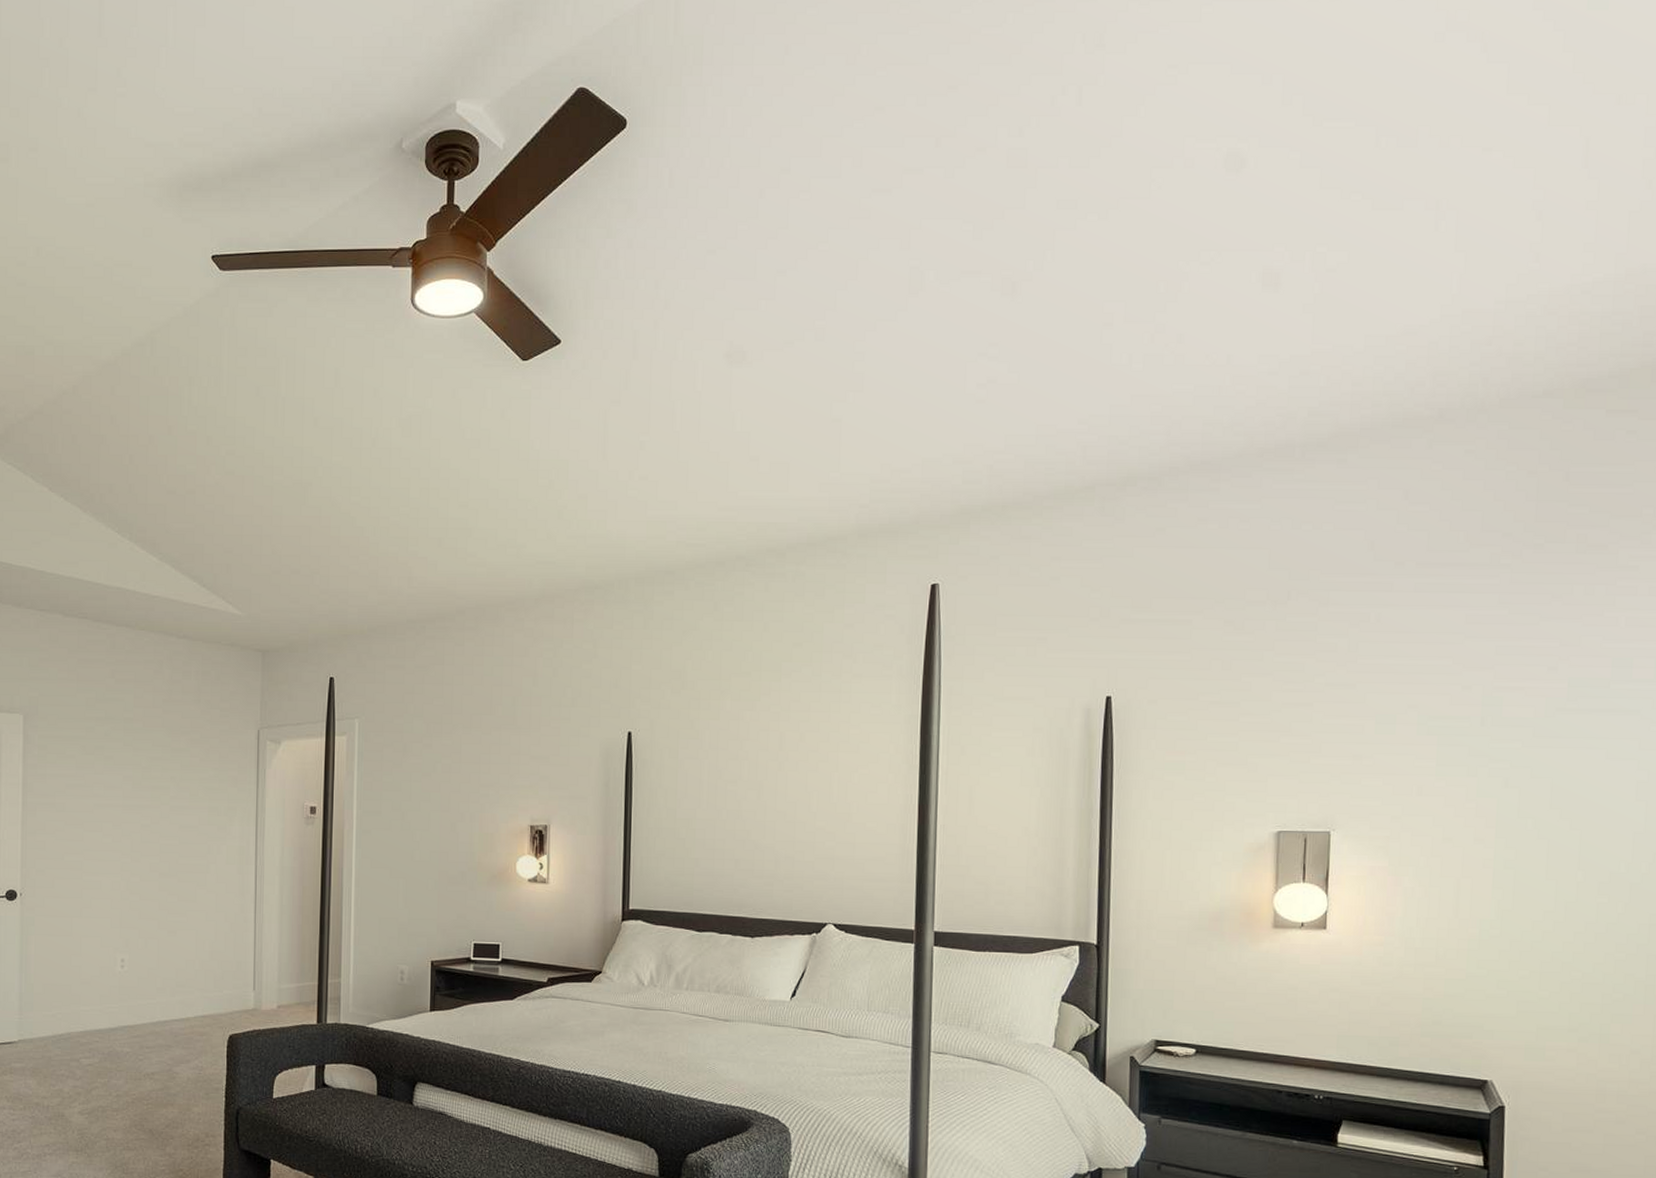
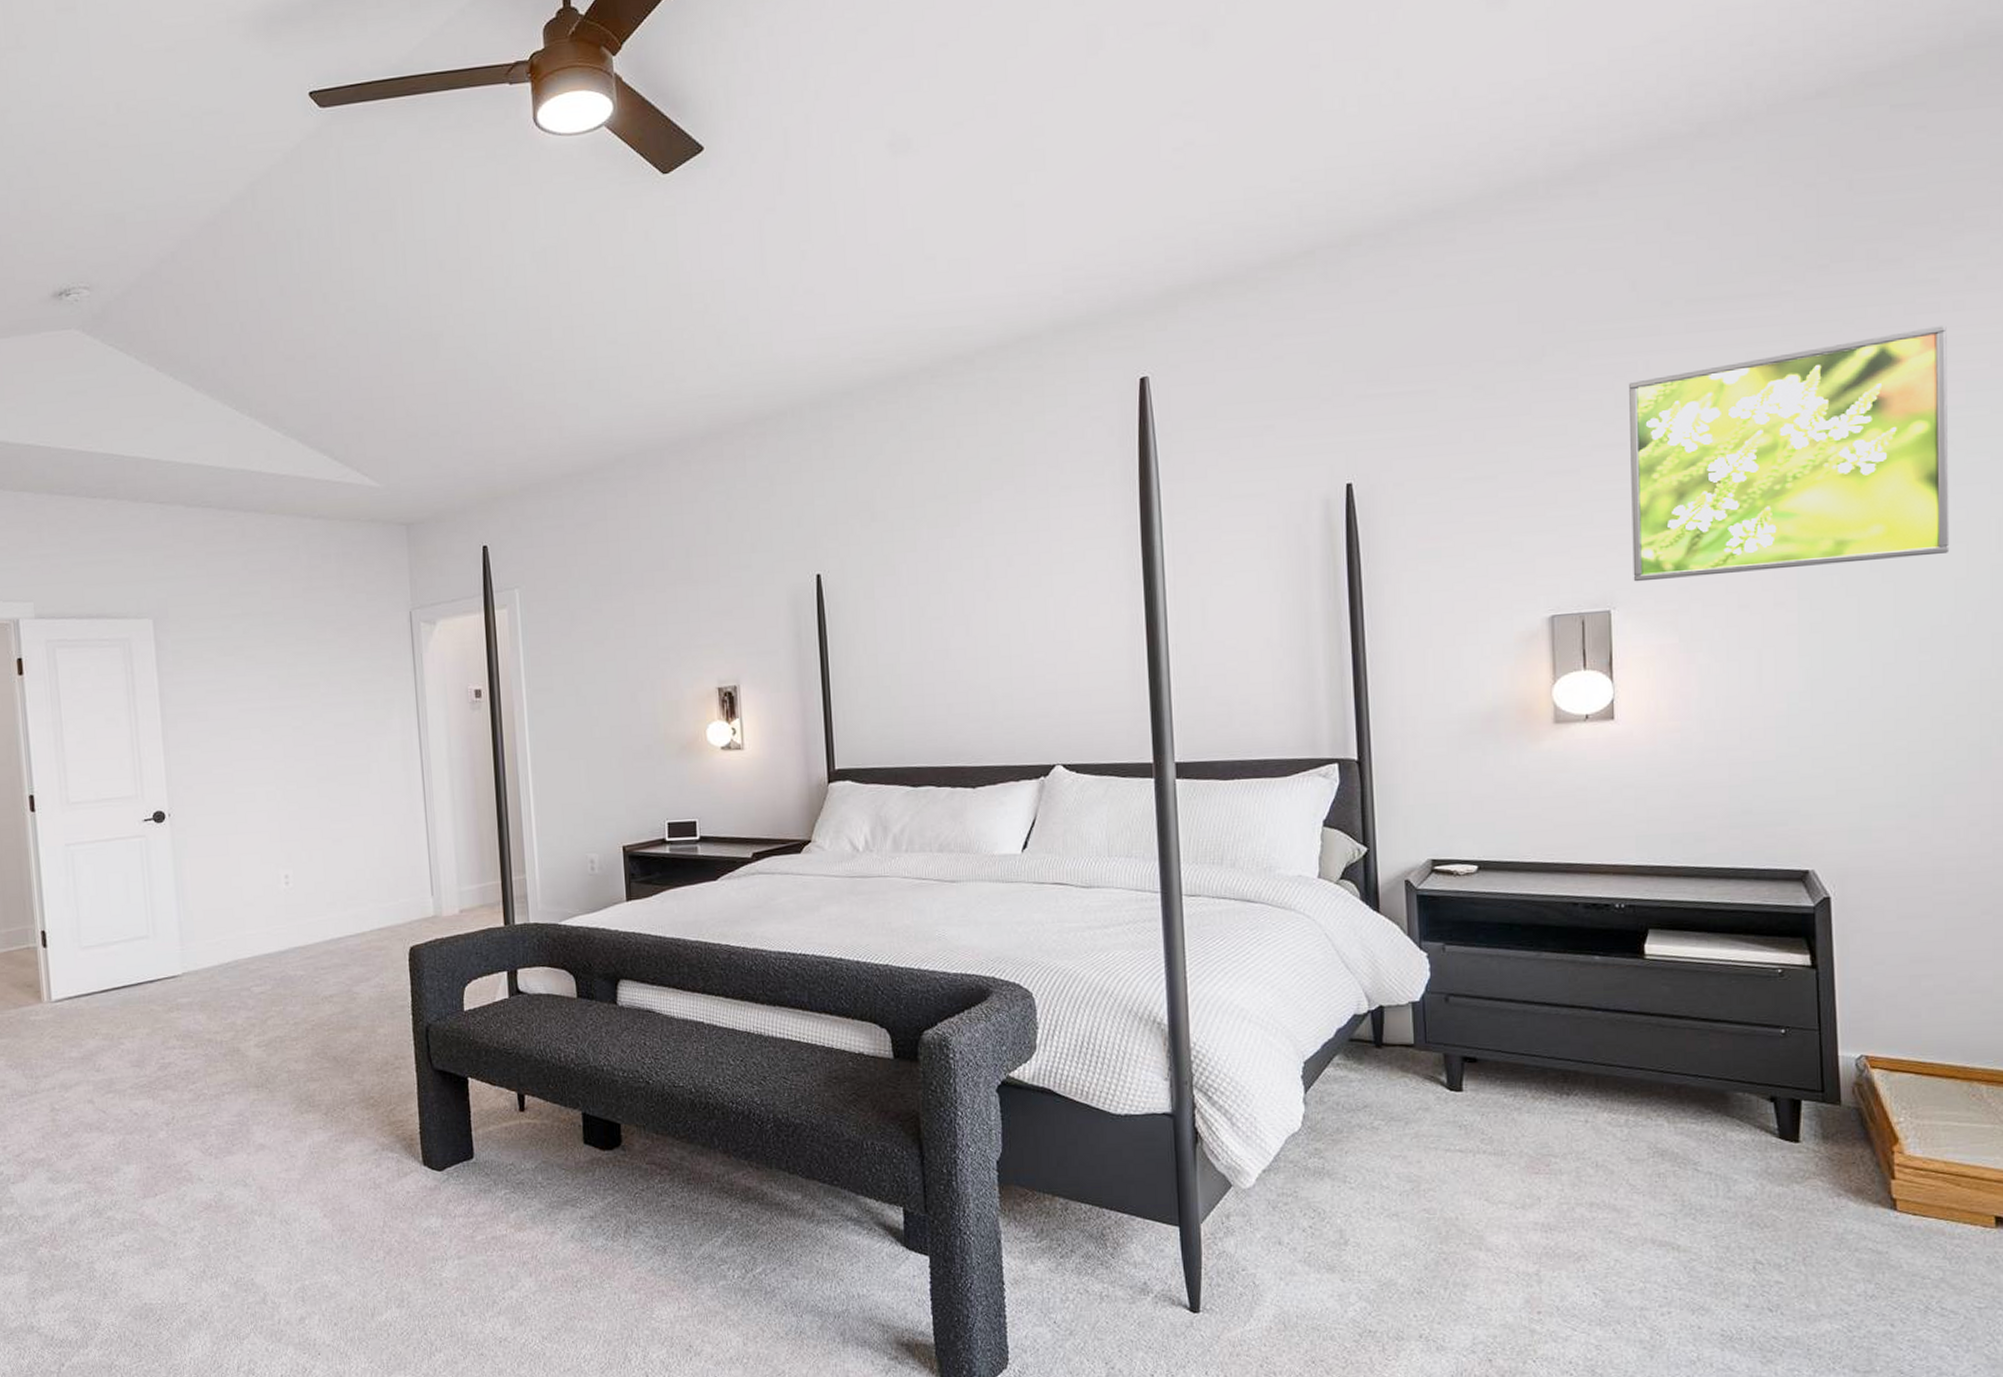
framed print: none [1352,608,1642,810] -> present [1629,326,1950,582]

